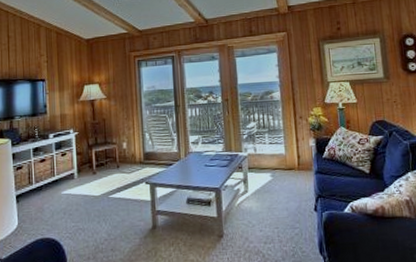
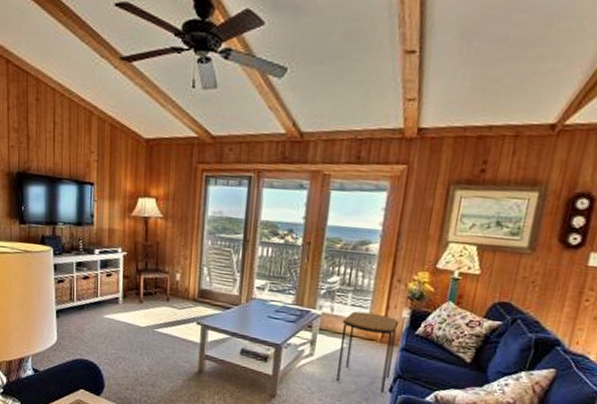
side table: none [265,146,312,214] -> present [336,311,400,394]

